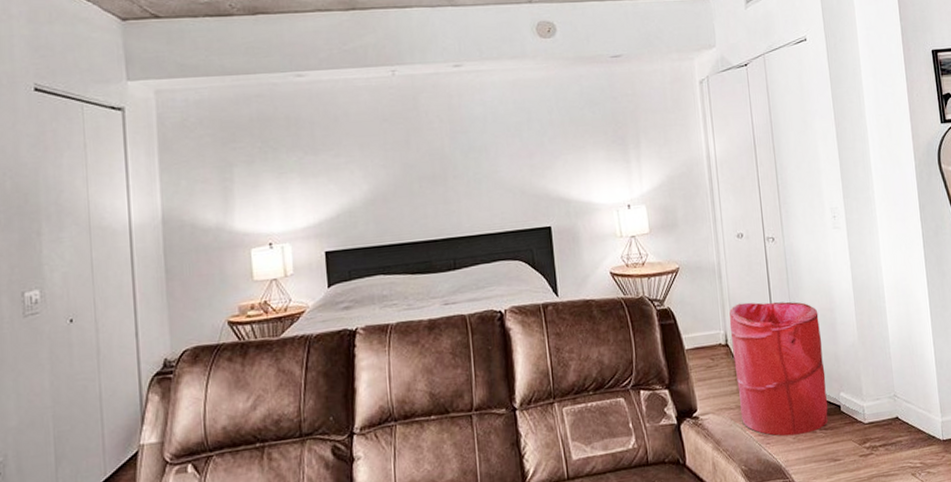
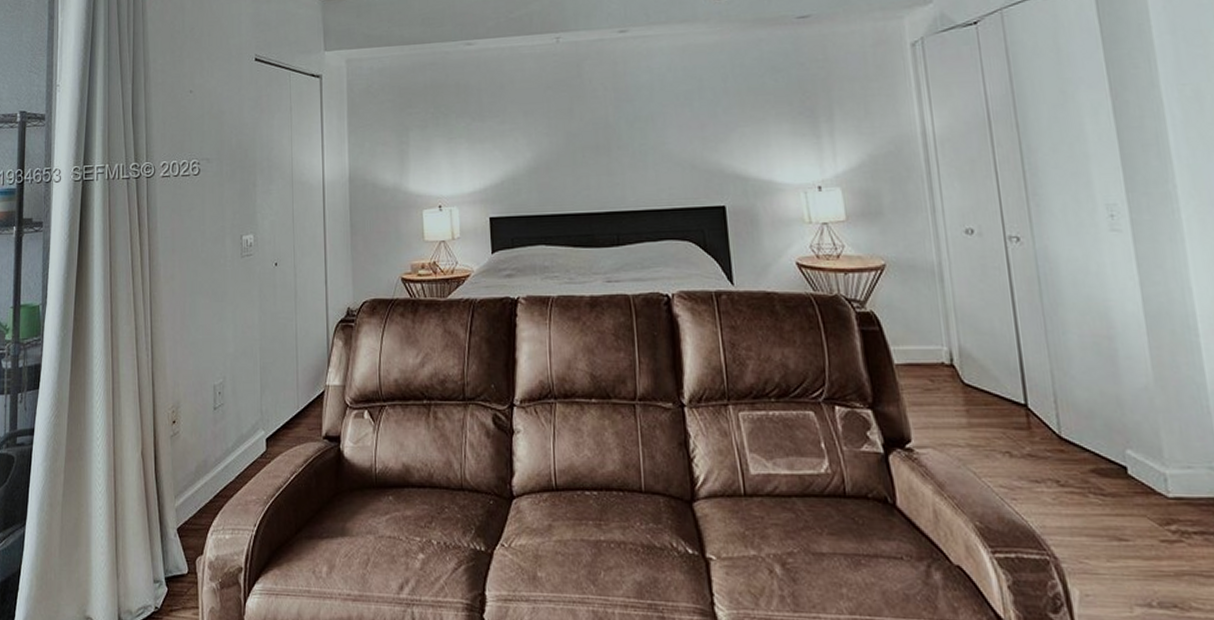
laundry hamper: present [729,301,829,436] -> none [955,315,1108,495]

